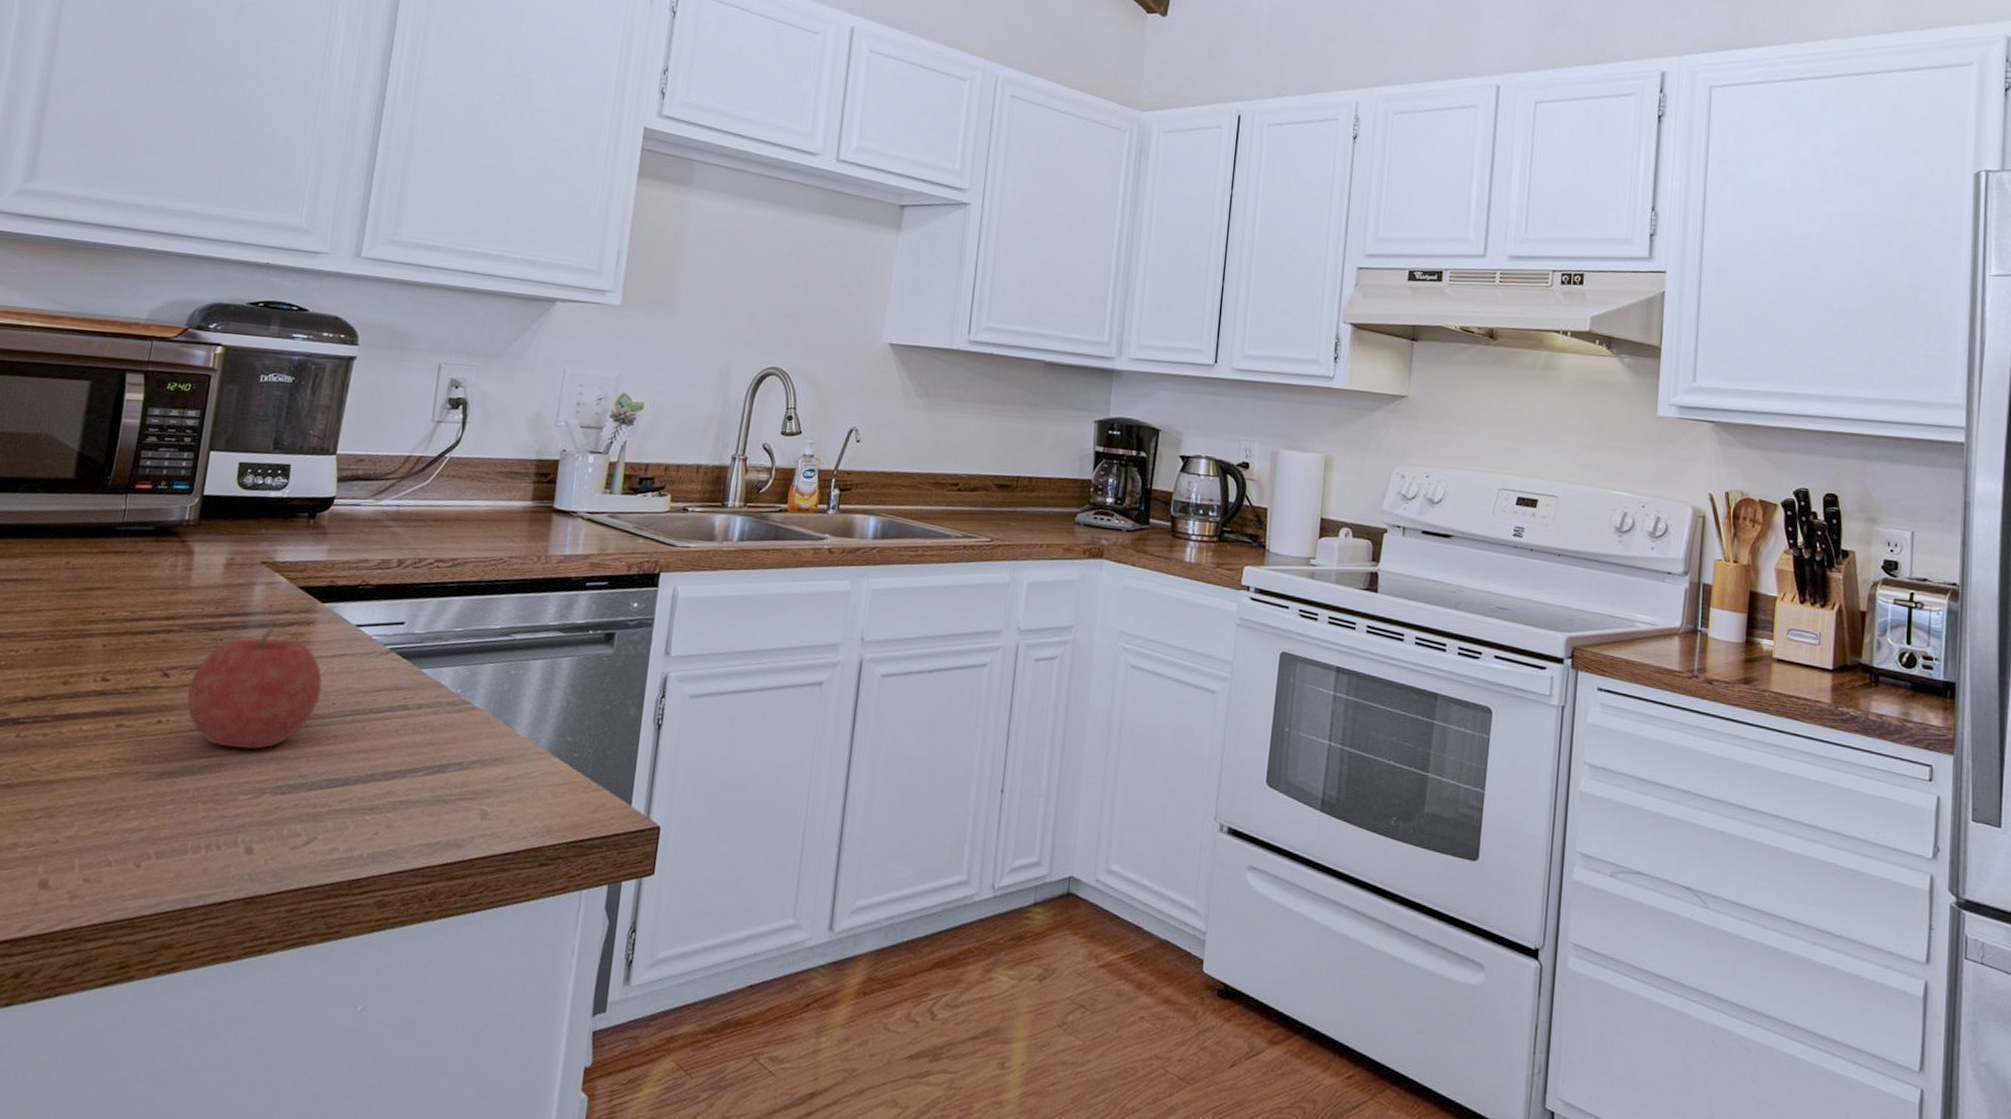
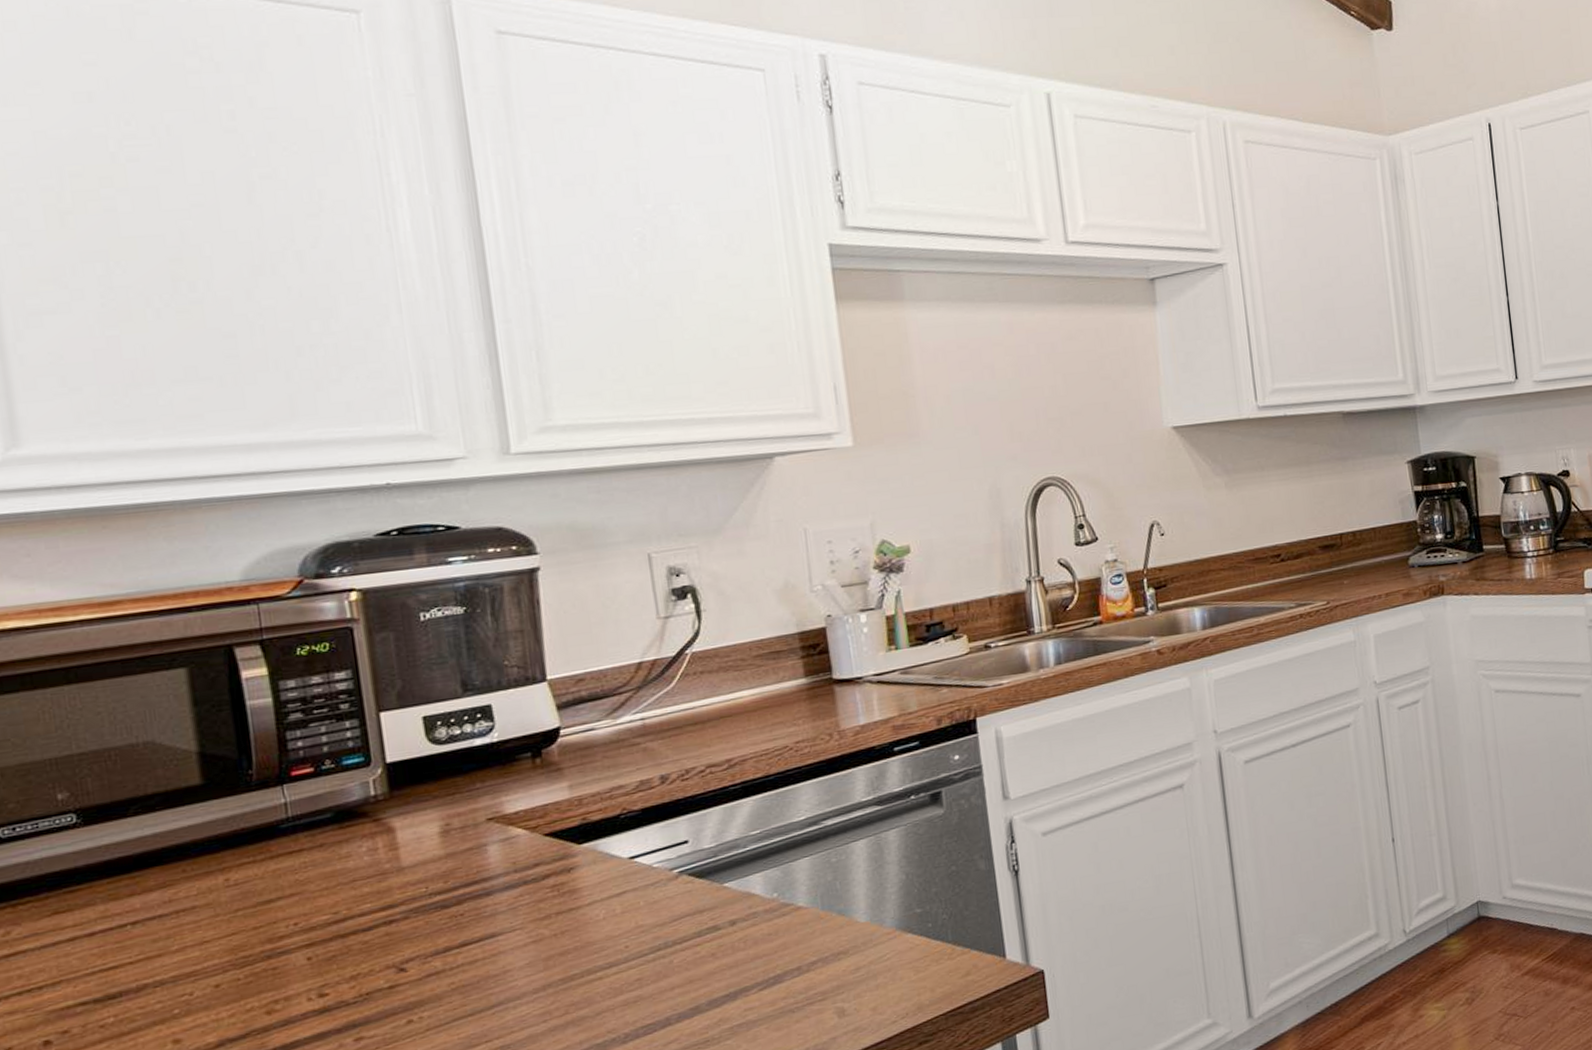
fruit: present [187,626,322,749] -> none [436,884,608,1028]

